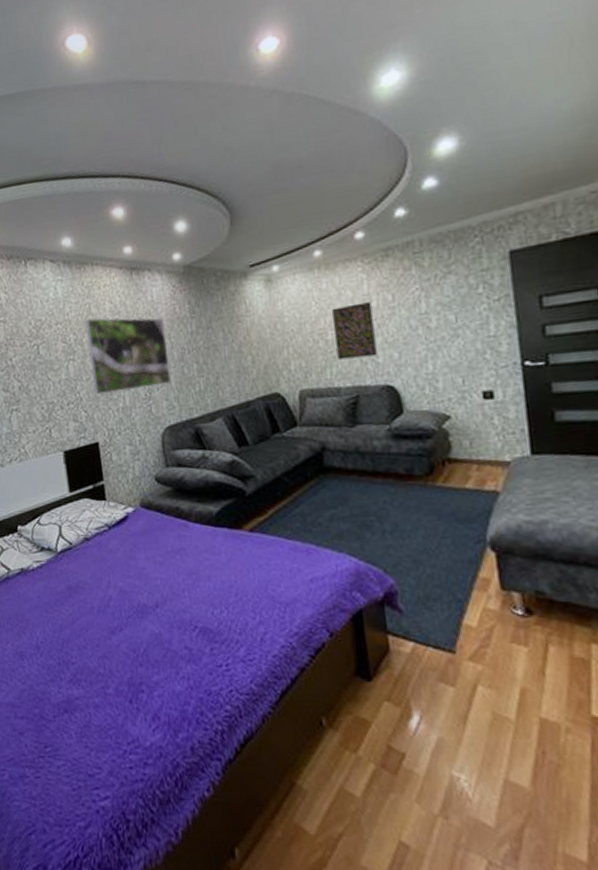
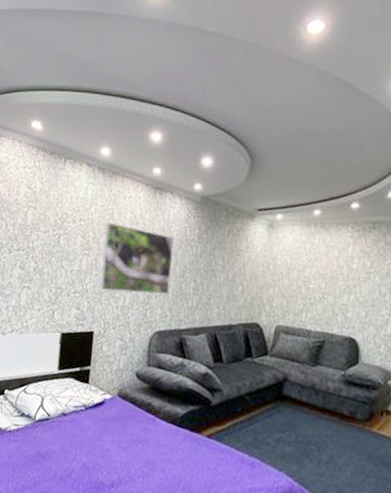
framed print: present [332,302,377,360] -> none [314,262,352,311]

